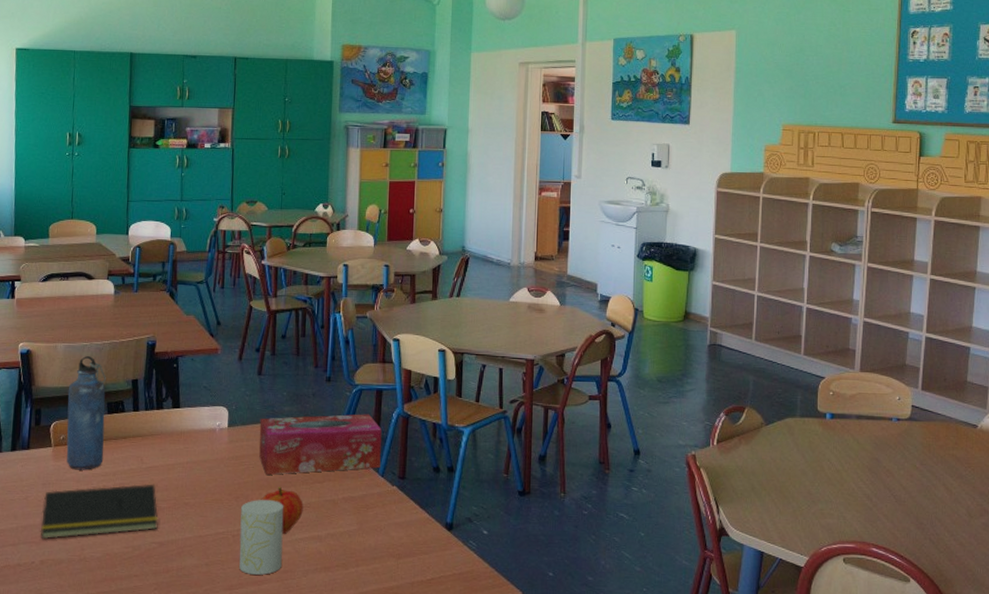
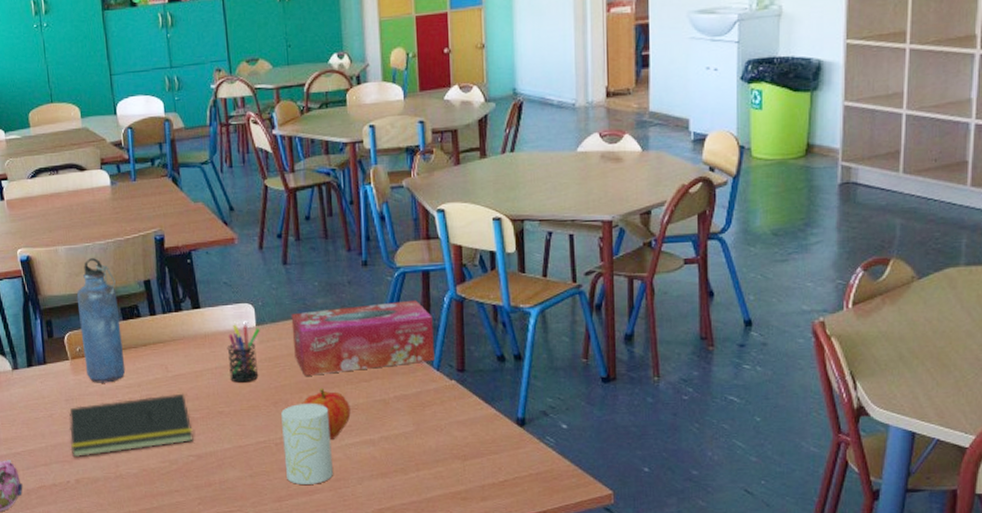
pen holder: none [199,424,231,477] -> present [227,324,260,383]

